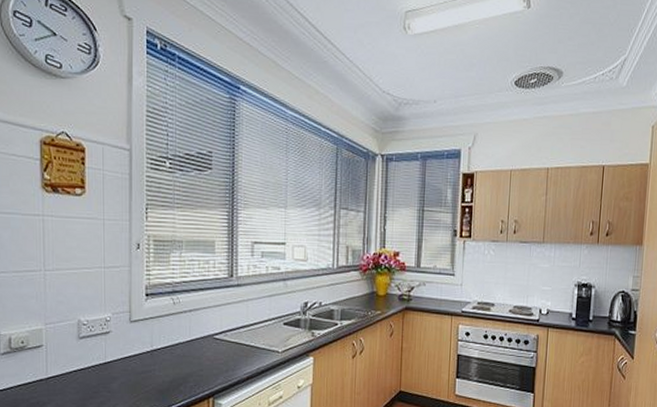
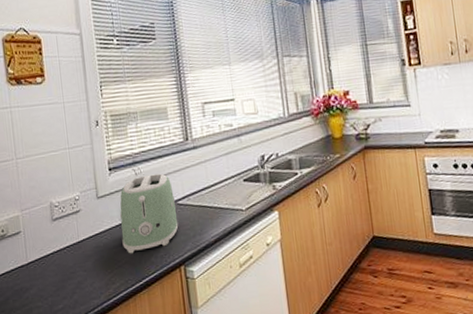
toaster: none [152,306,212,381] -> present [120,173,179,254]

